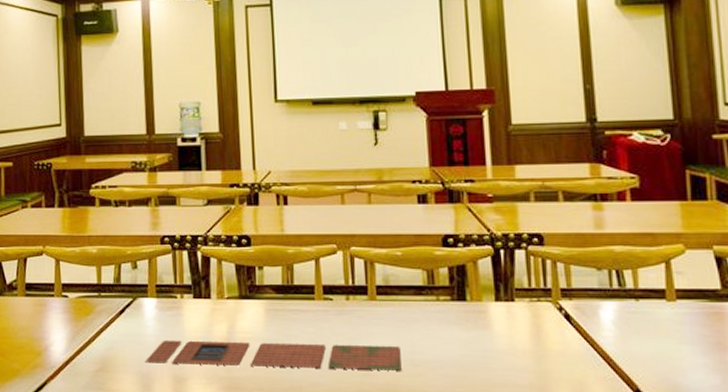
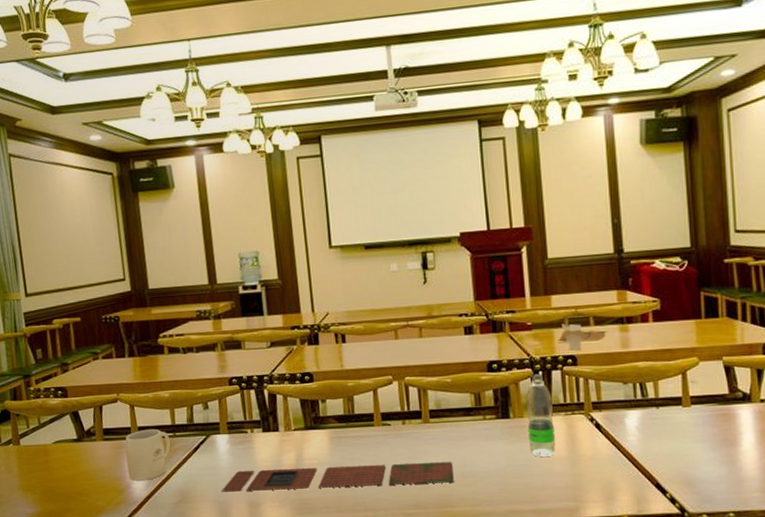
mug: none [46,286,95,344] -> present [125,429,171,481]
bottle: none [484,252,519,349] -> present [525,373,556,458]
papers: none [522,197,578,228] -> present [558,324,607,351]

